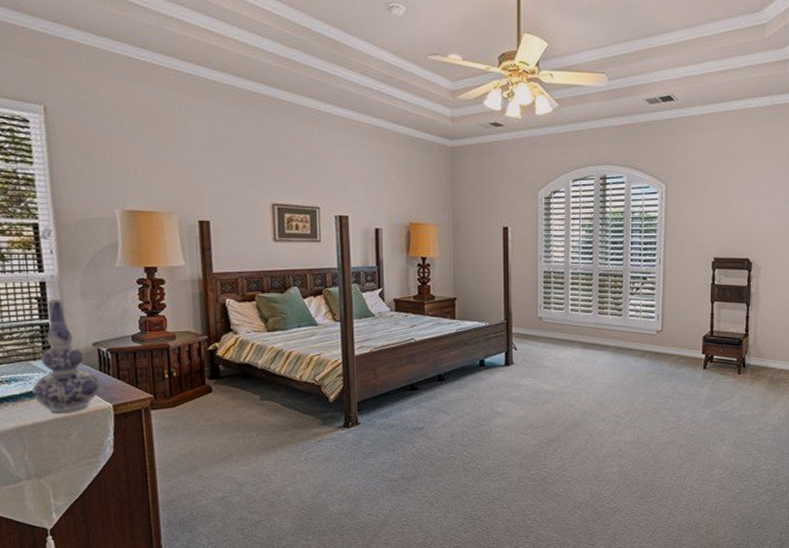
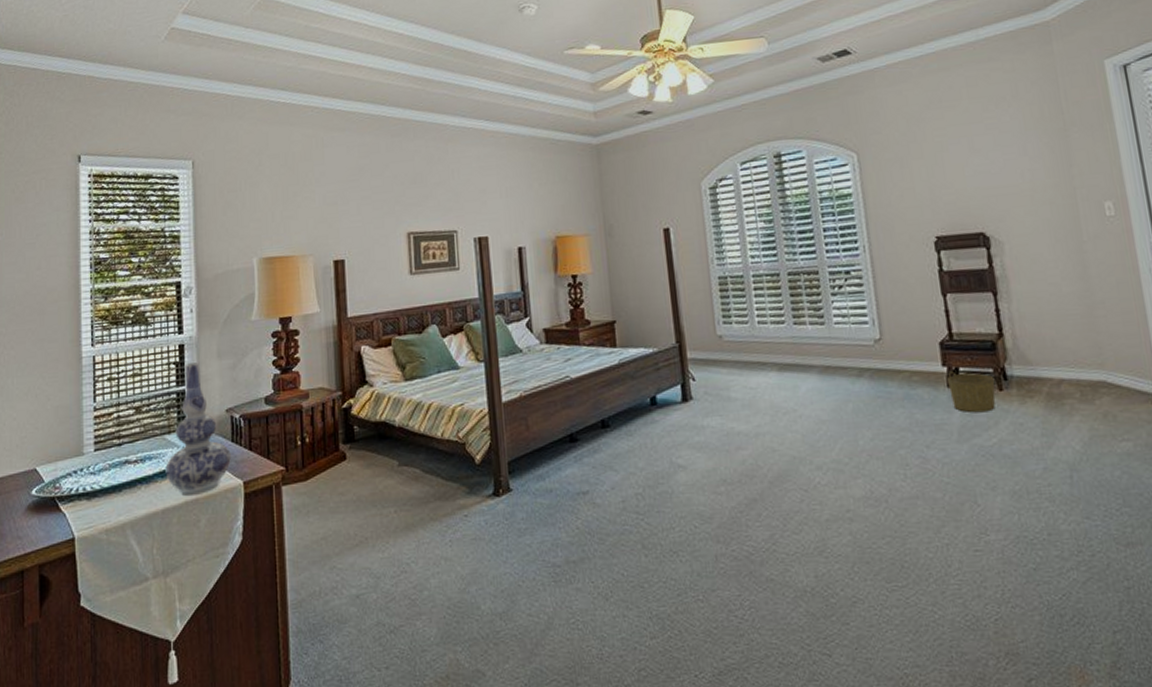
basket: none [703,357,737,388] -> present [946,370,996,413]

